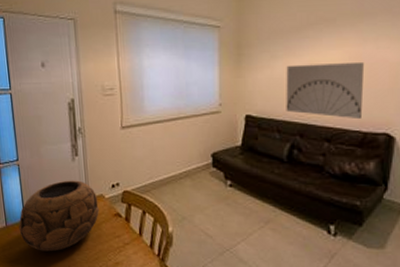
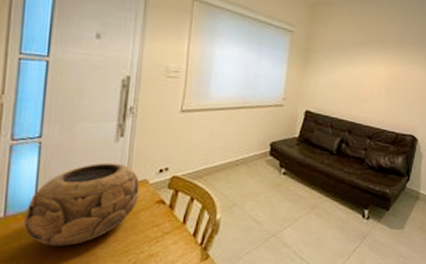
wall art: present [286,61,364,120] -> none [339,73,401,123]

